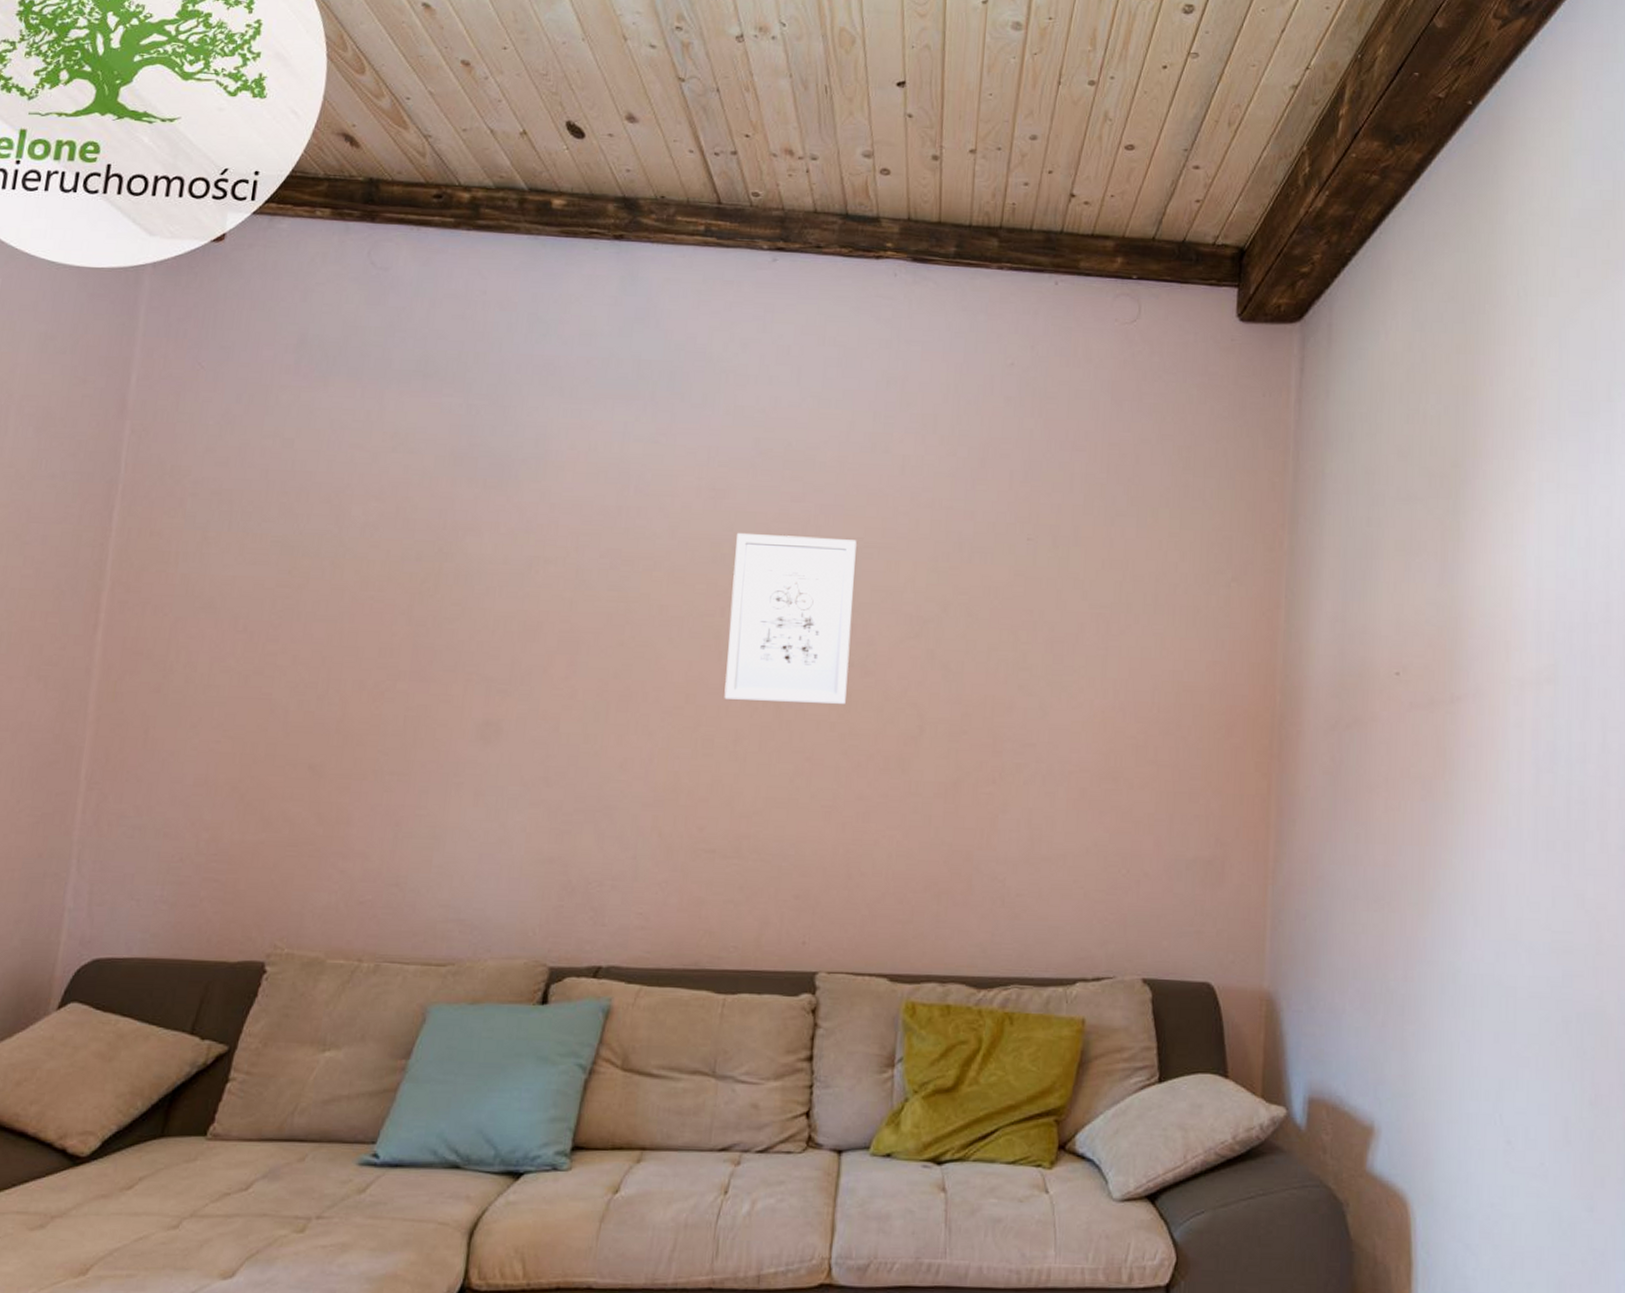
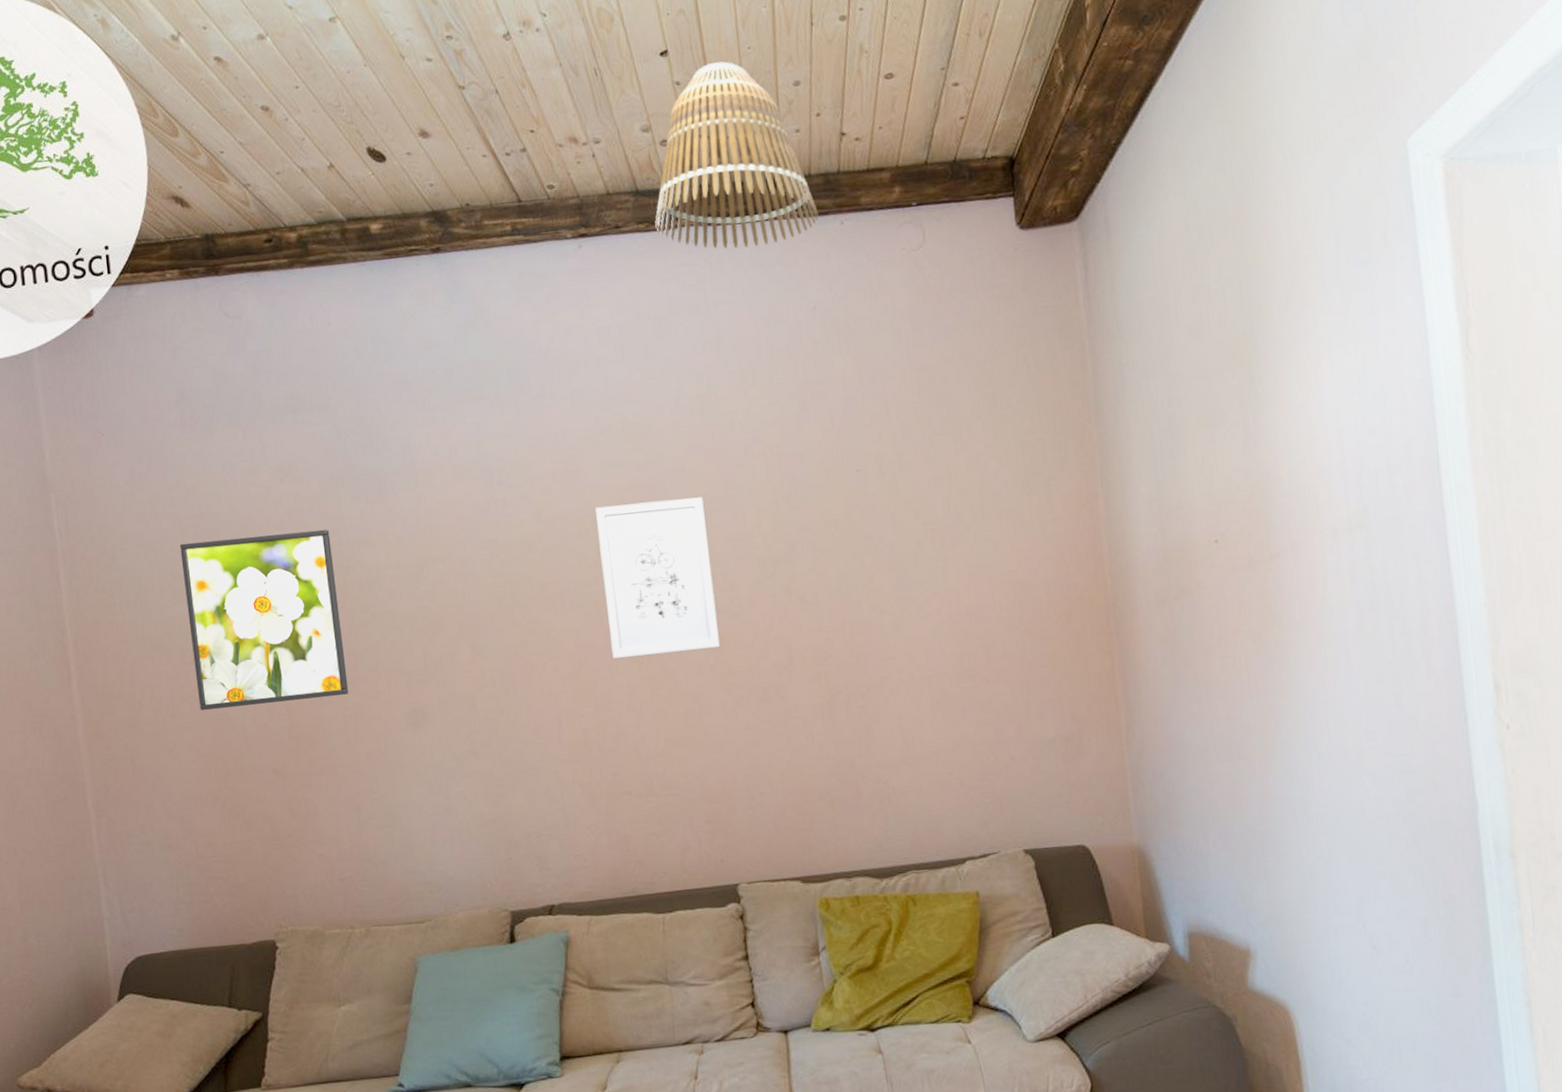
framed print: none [240,498,435,693] -> present [179,529,349,710]
lamp shade: none [859,102,1033,292] -> present [655,61,819,249]

